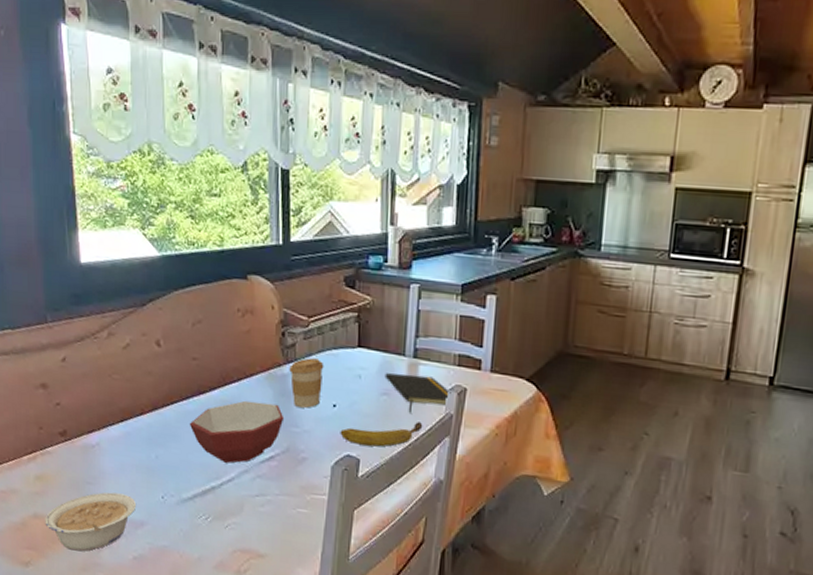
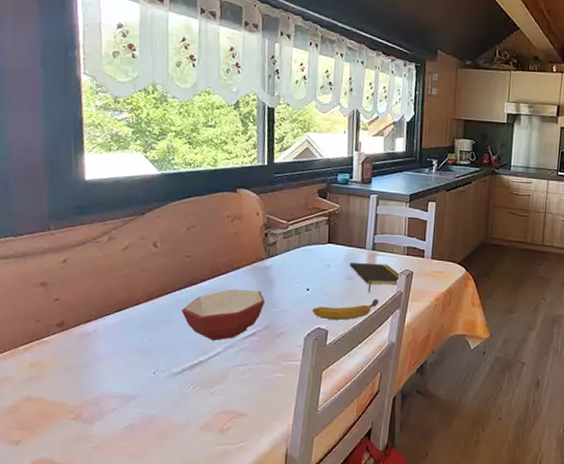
legume: present [45,492,137,551] -> none [38,372,129,427]
coffee cup: present [289,358,324,408] -> none [270,253,300,292]

